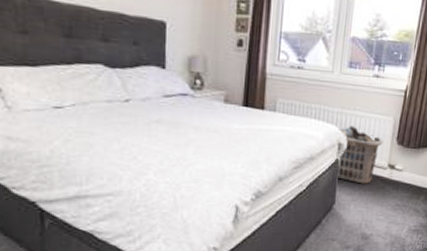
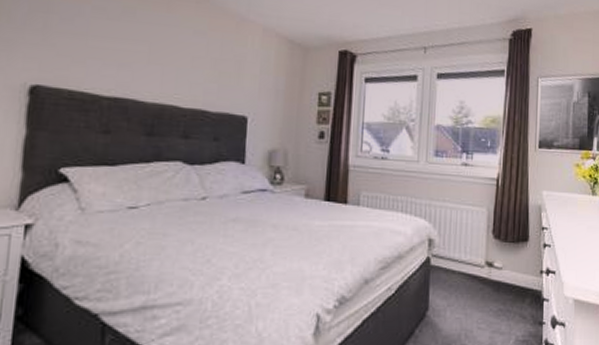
clothes hamper: present [335,126,383,184] -> none [427,219,478,286]

